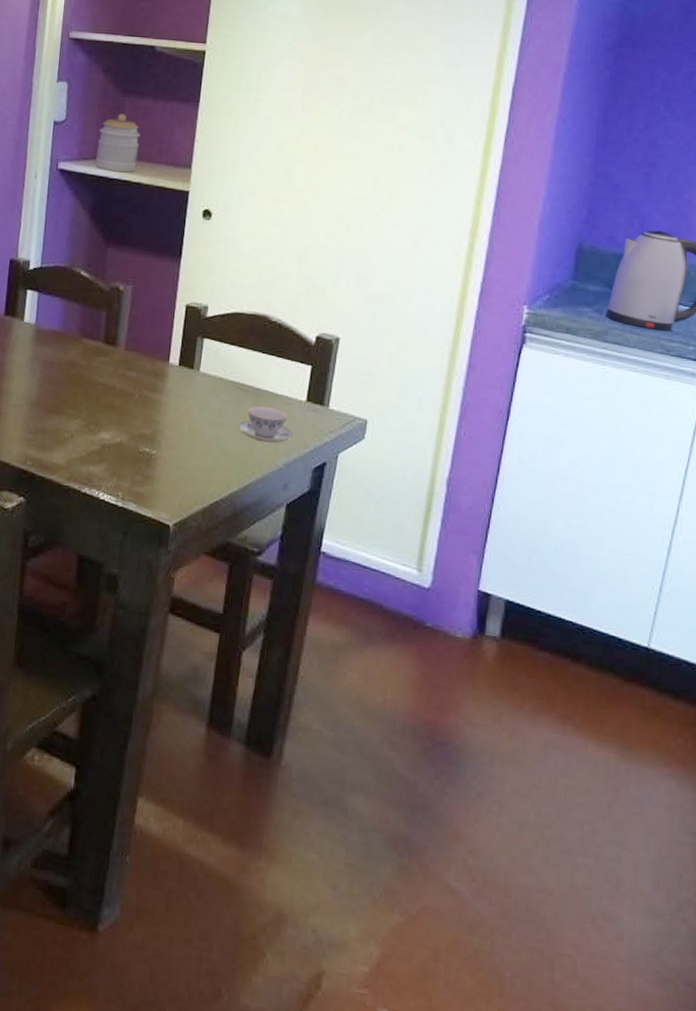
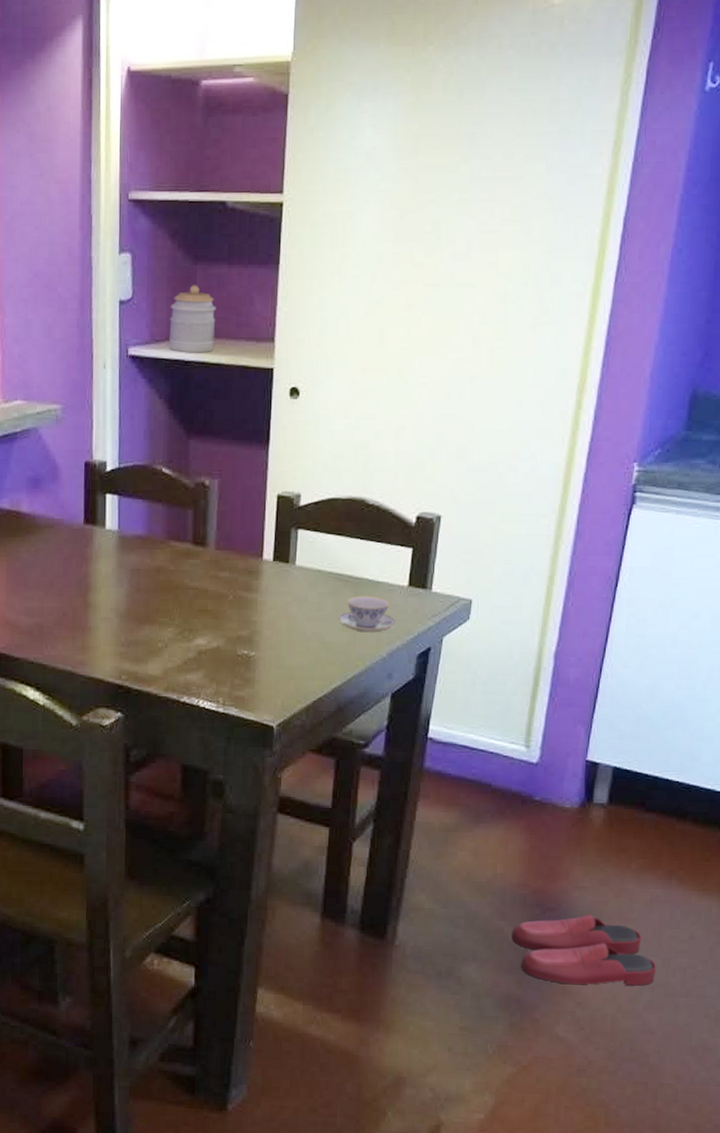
slippers: none [401,753,553,838] -> present [511,914,657,986]

